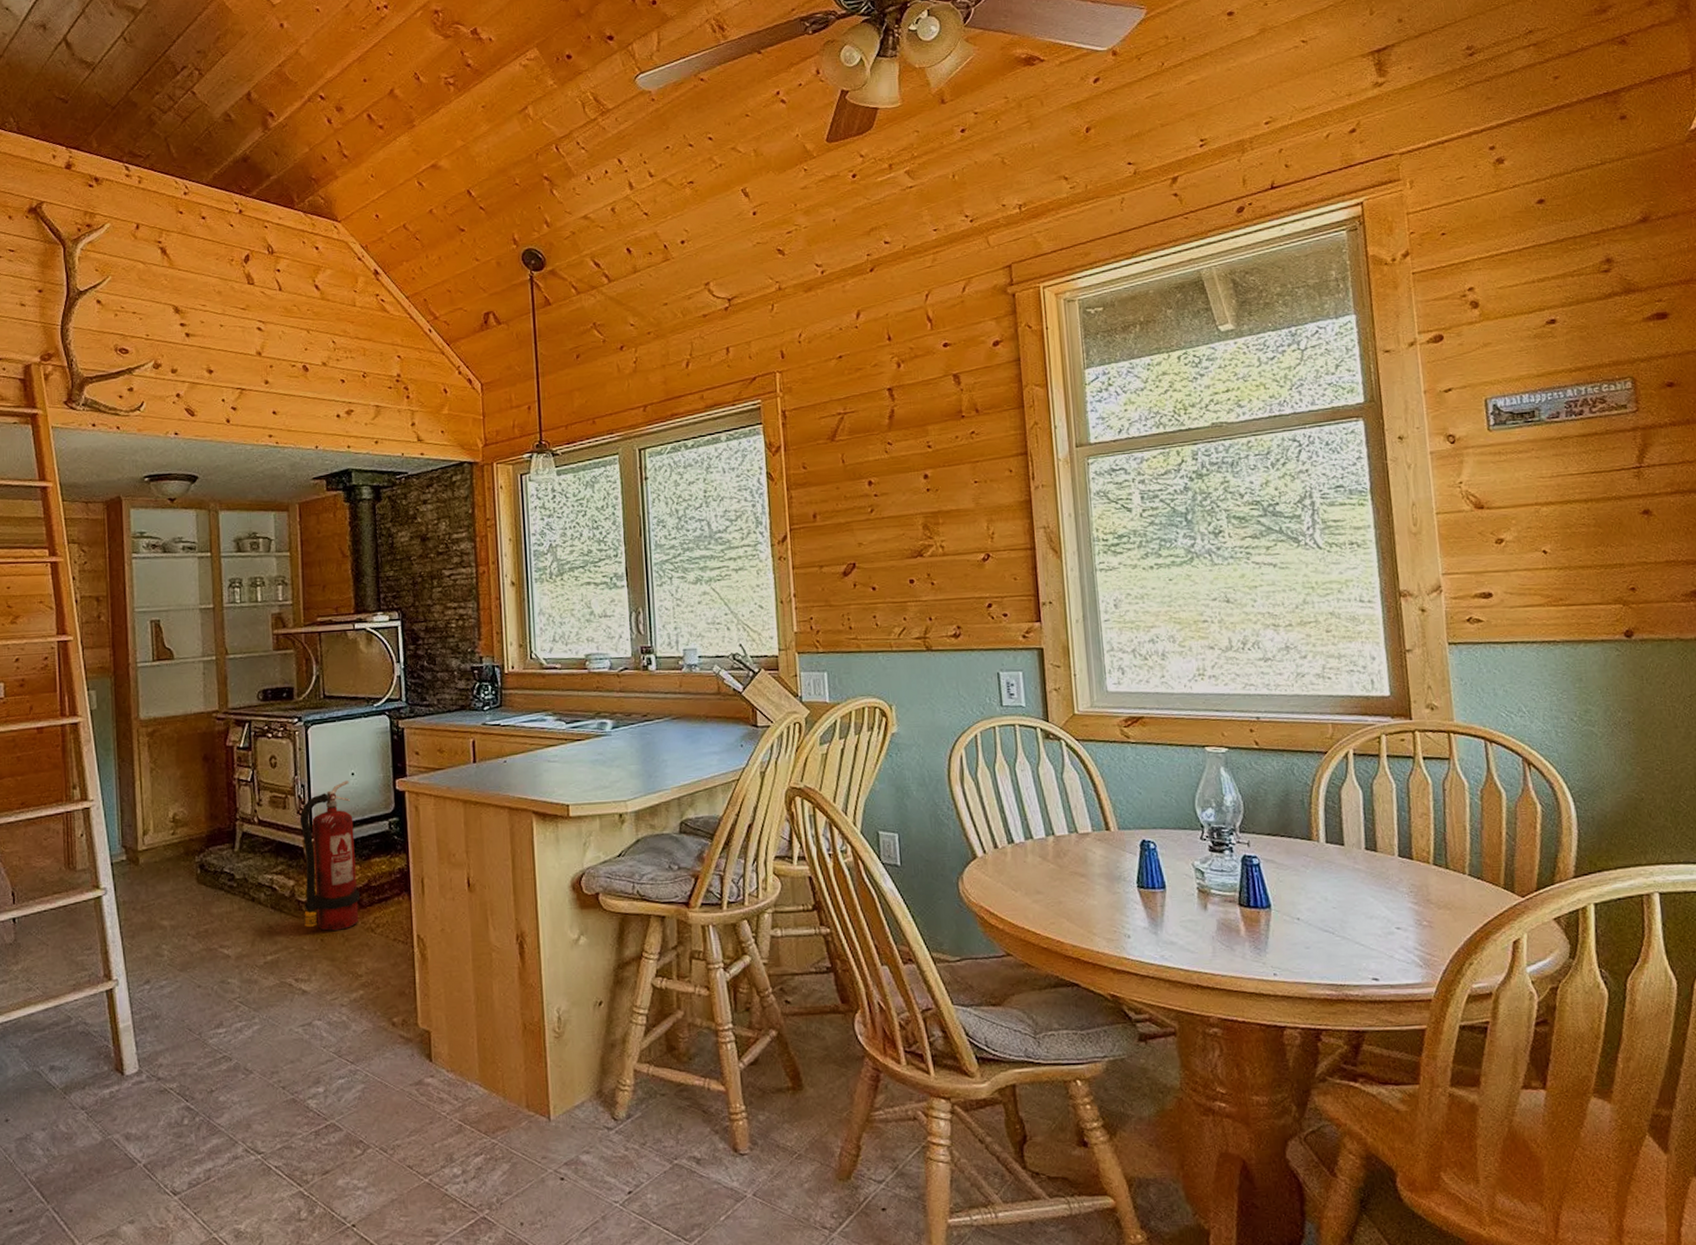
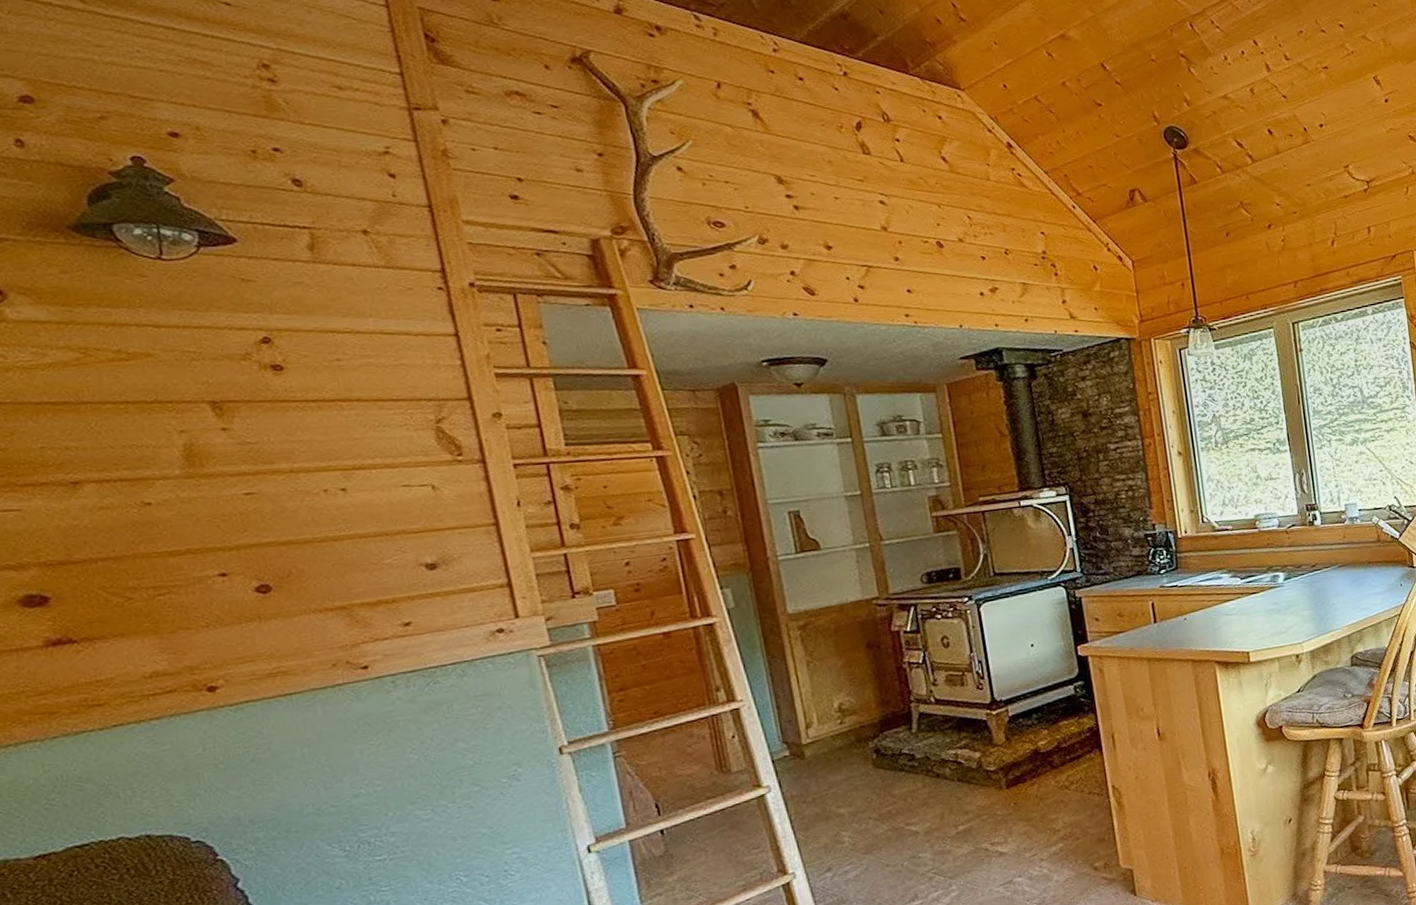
fire extinguisher: present [299,780,360,932] -> none [980,652,1051,795]

